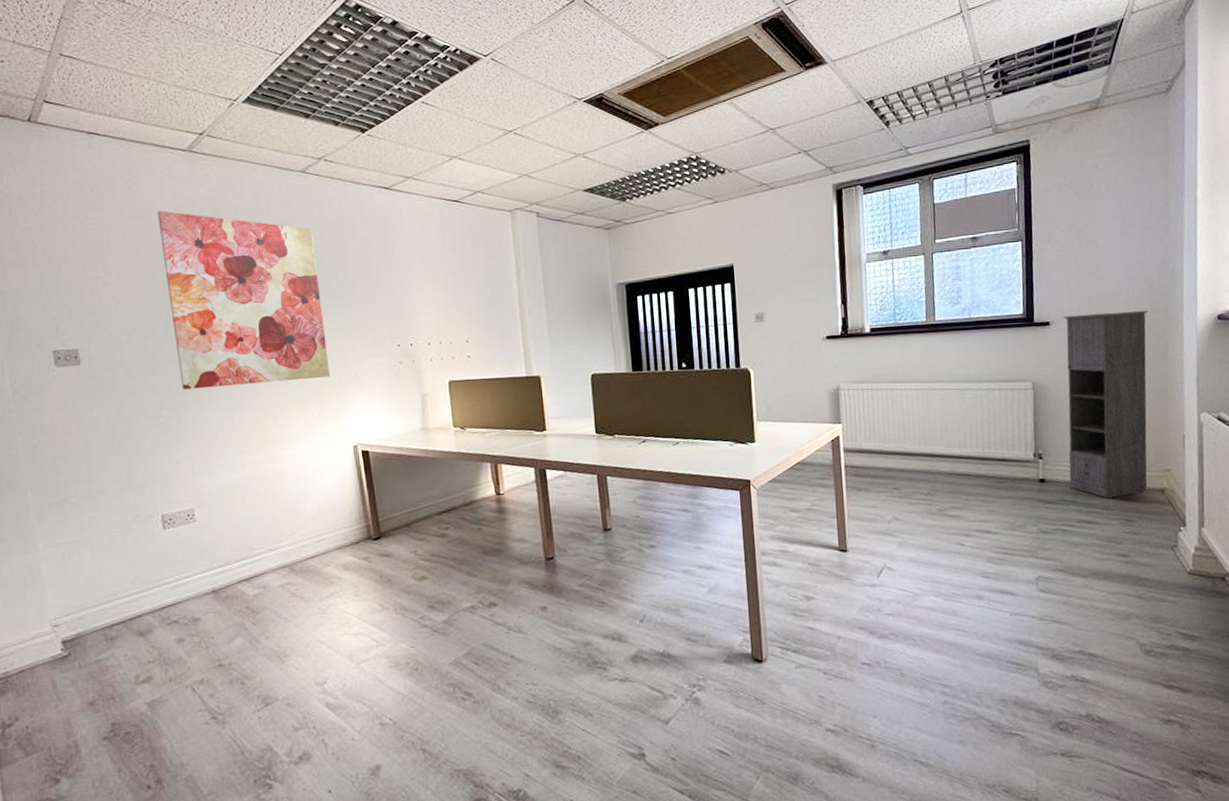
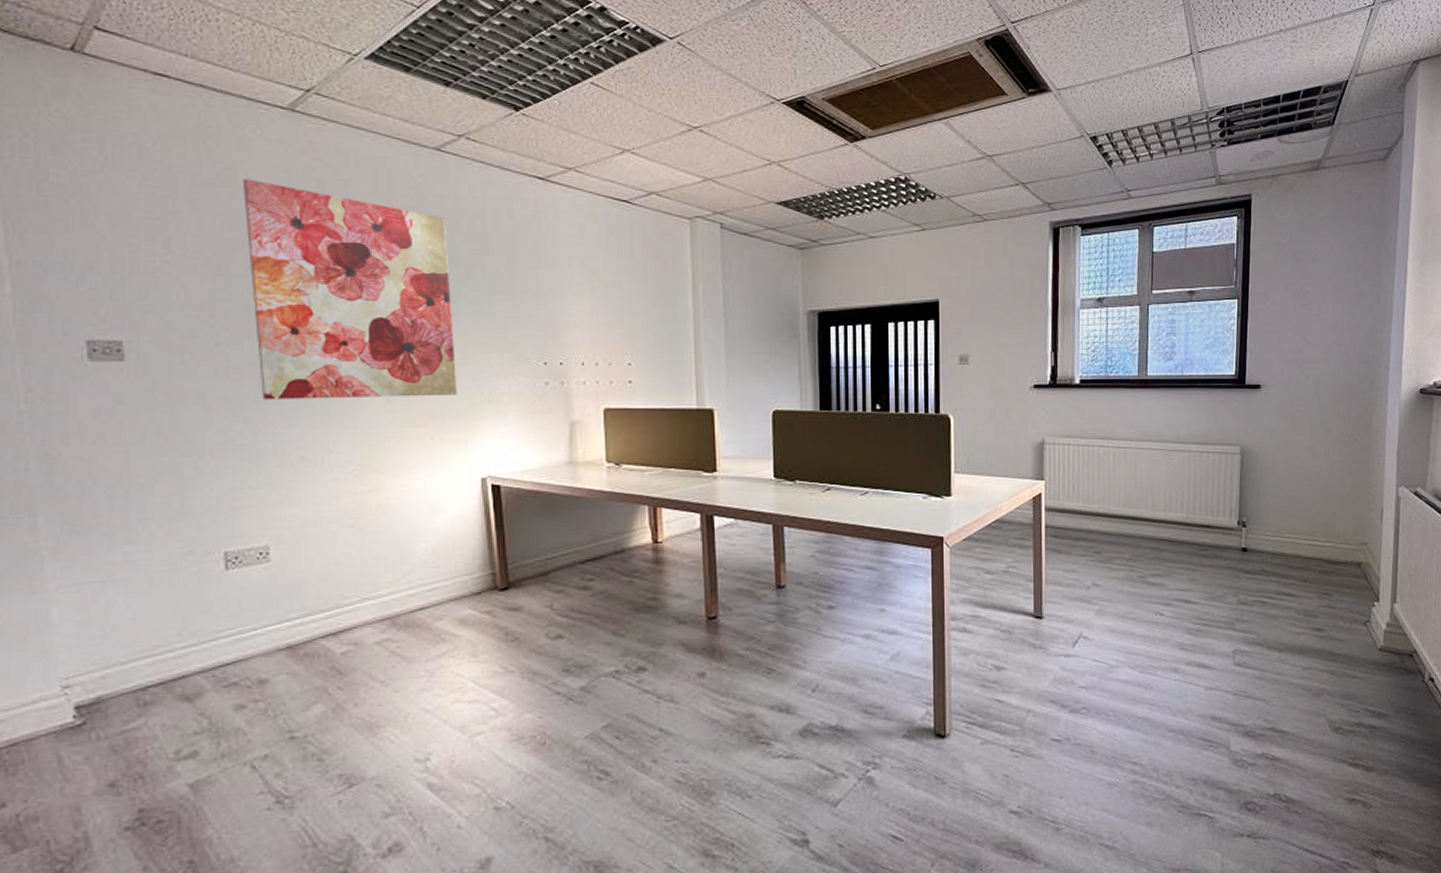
storage cabinet: present [1063,310,1148,499] -> none [1271,379,1356,571]

